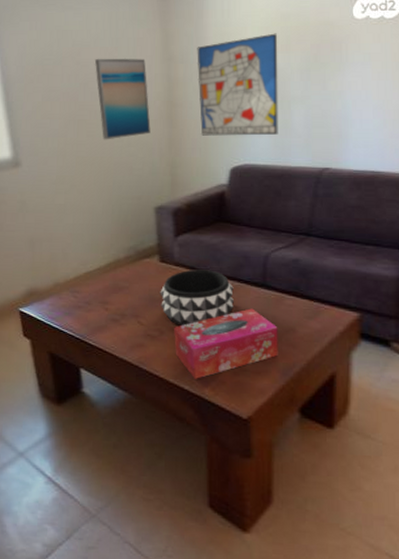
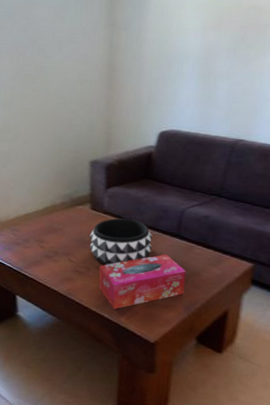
wall art: present [94,58,151,140] -> none [43,16,92,96]
wall art: present [197,33,278,136] -> none [136,11,212,106]

